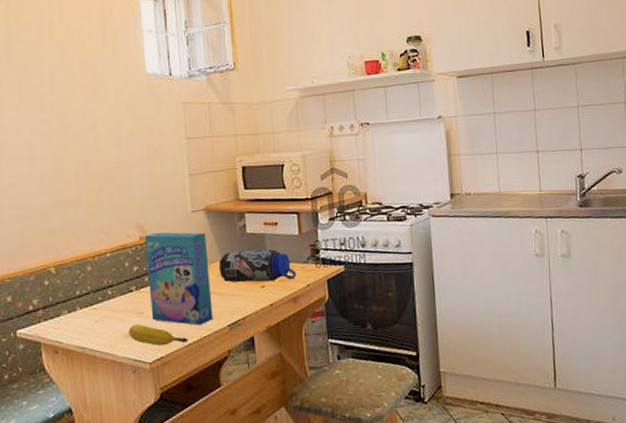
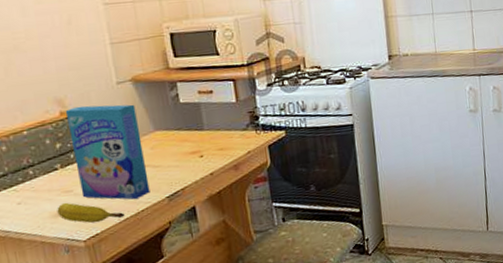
water bottle: present [218,249,297,283] -> none [151,118,236,154]

